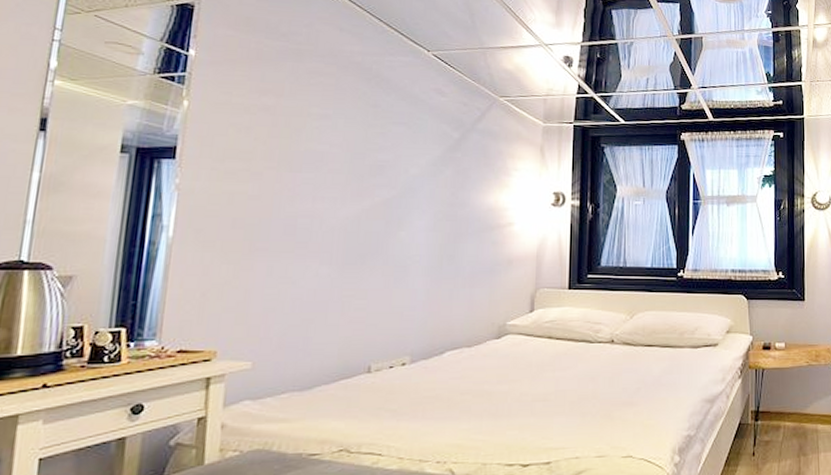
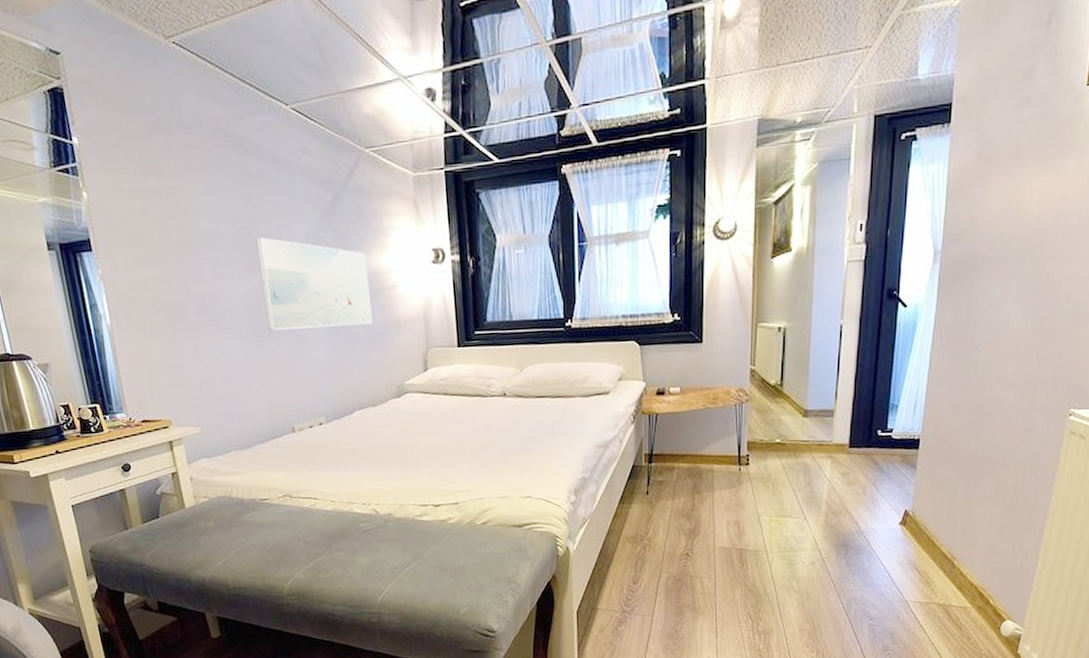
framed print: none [364,164,485,259] -> present [255,237,373,331]

